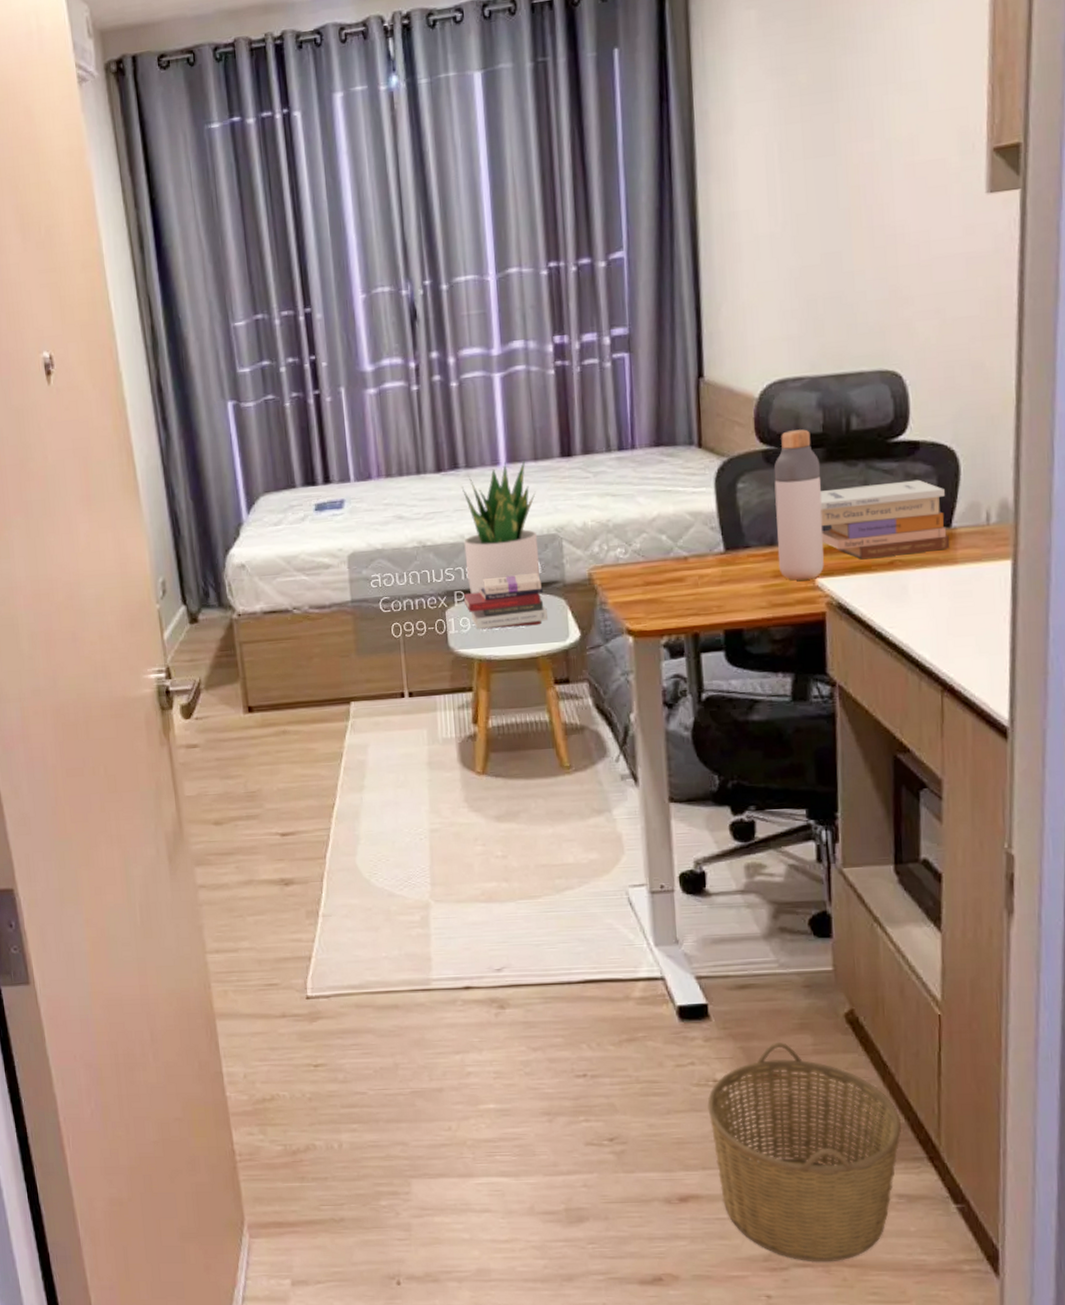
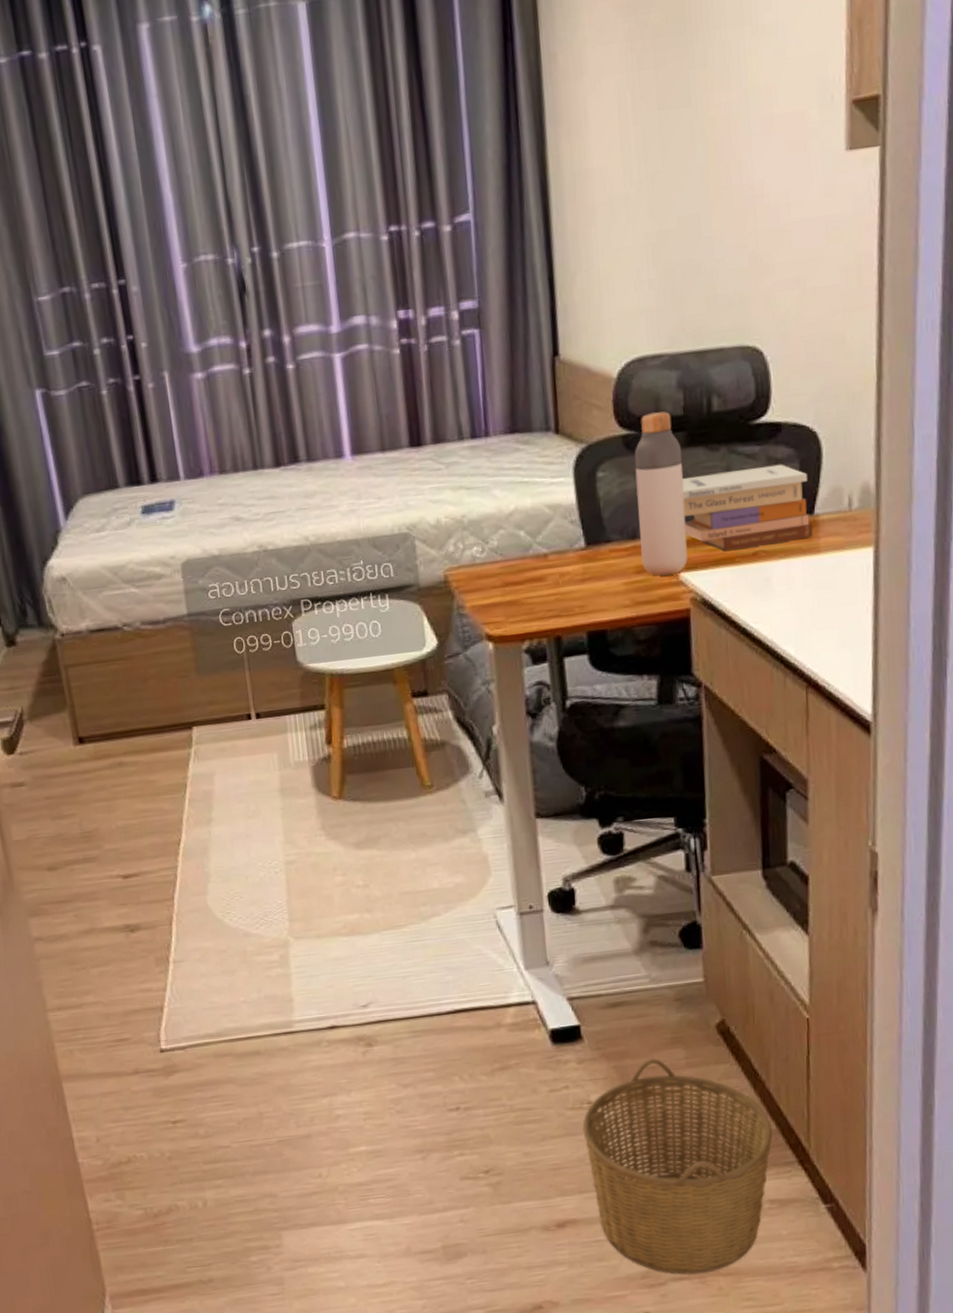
planter: present [461,459,540,594] -> none [303,450,392,602]
books: present [463,573,548,630] -> none [310,577,402,641]

